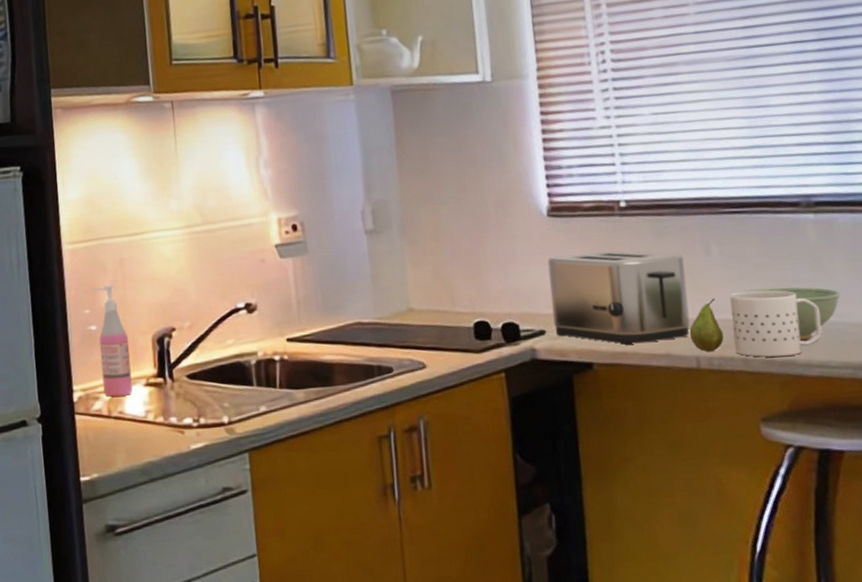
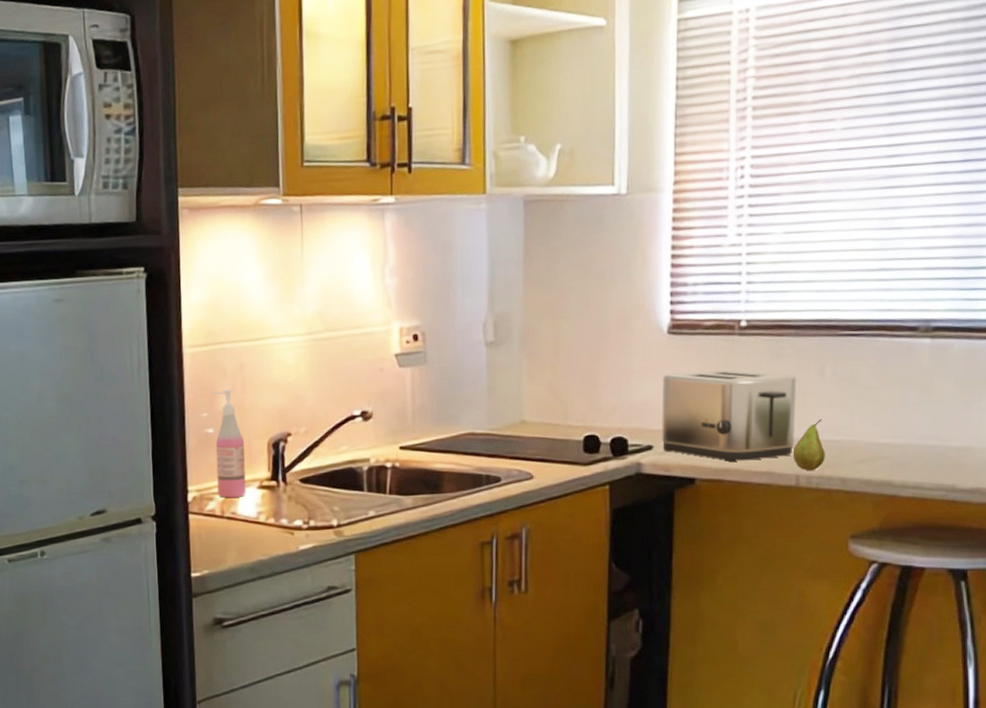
mug: present [729,290,822,357] -> none [835,412,923,478]
bowl: present [739,287,841,341] -> none [846,410,945,463]

